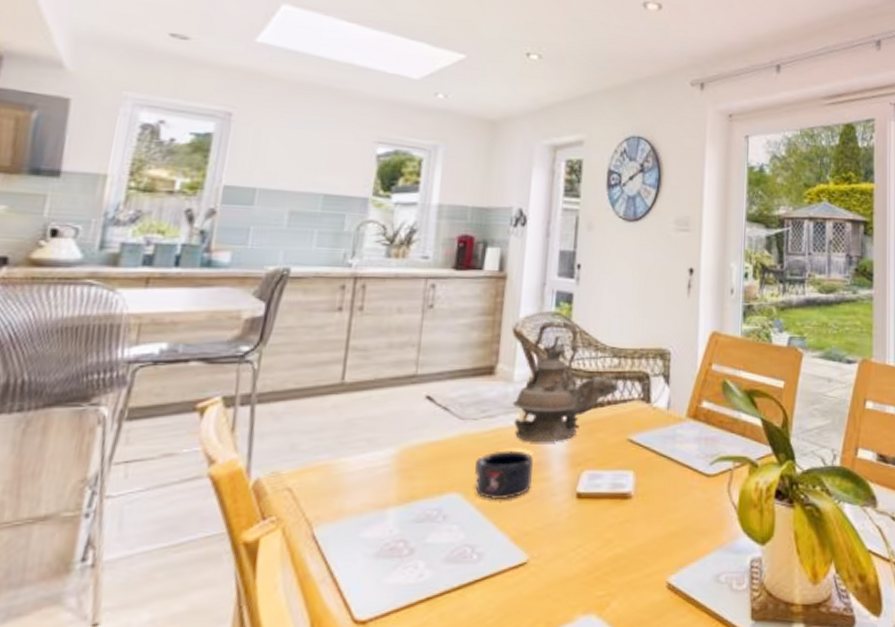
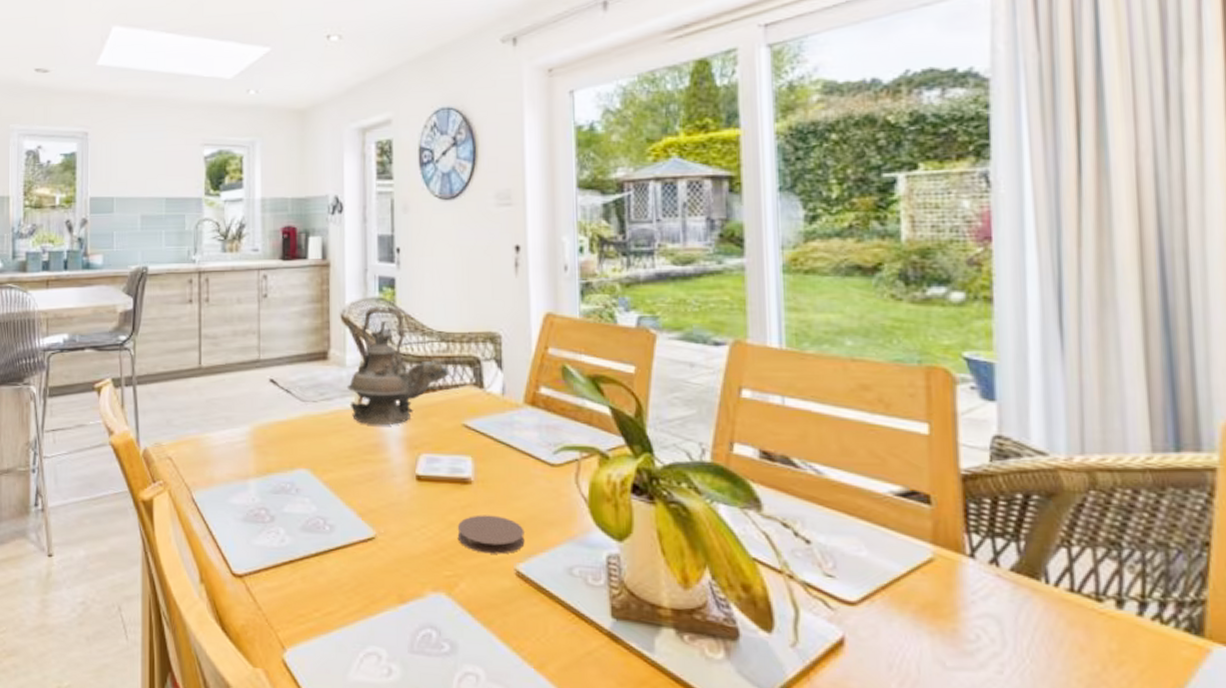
mug: present [475,450,533,501] -> none [319,431,372,478]
coaster: none [613,529,678,569] -> present [457,515,525,555]

